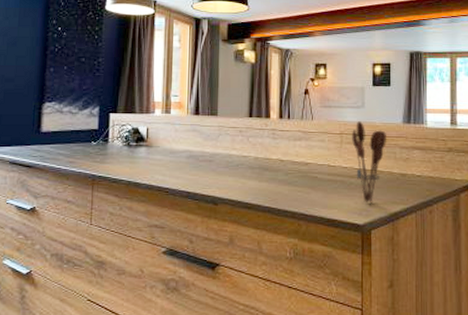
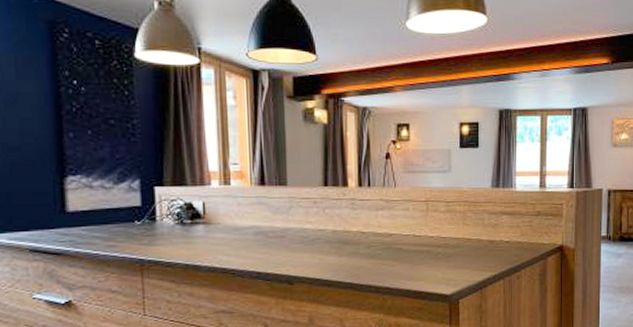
utensil holder: present [351,121,387,204] -> none [437,187,476,273]

